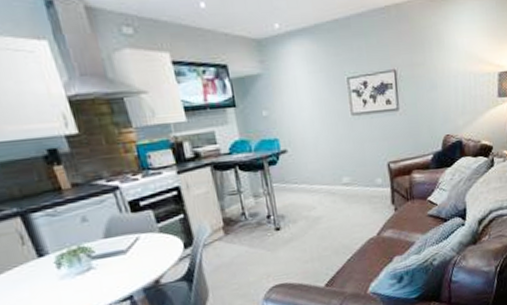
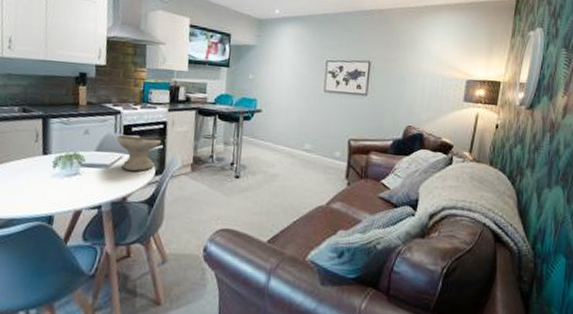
bowl: none [124,208,181,252] -> present [116,135,162,172]

